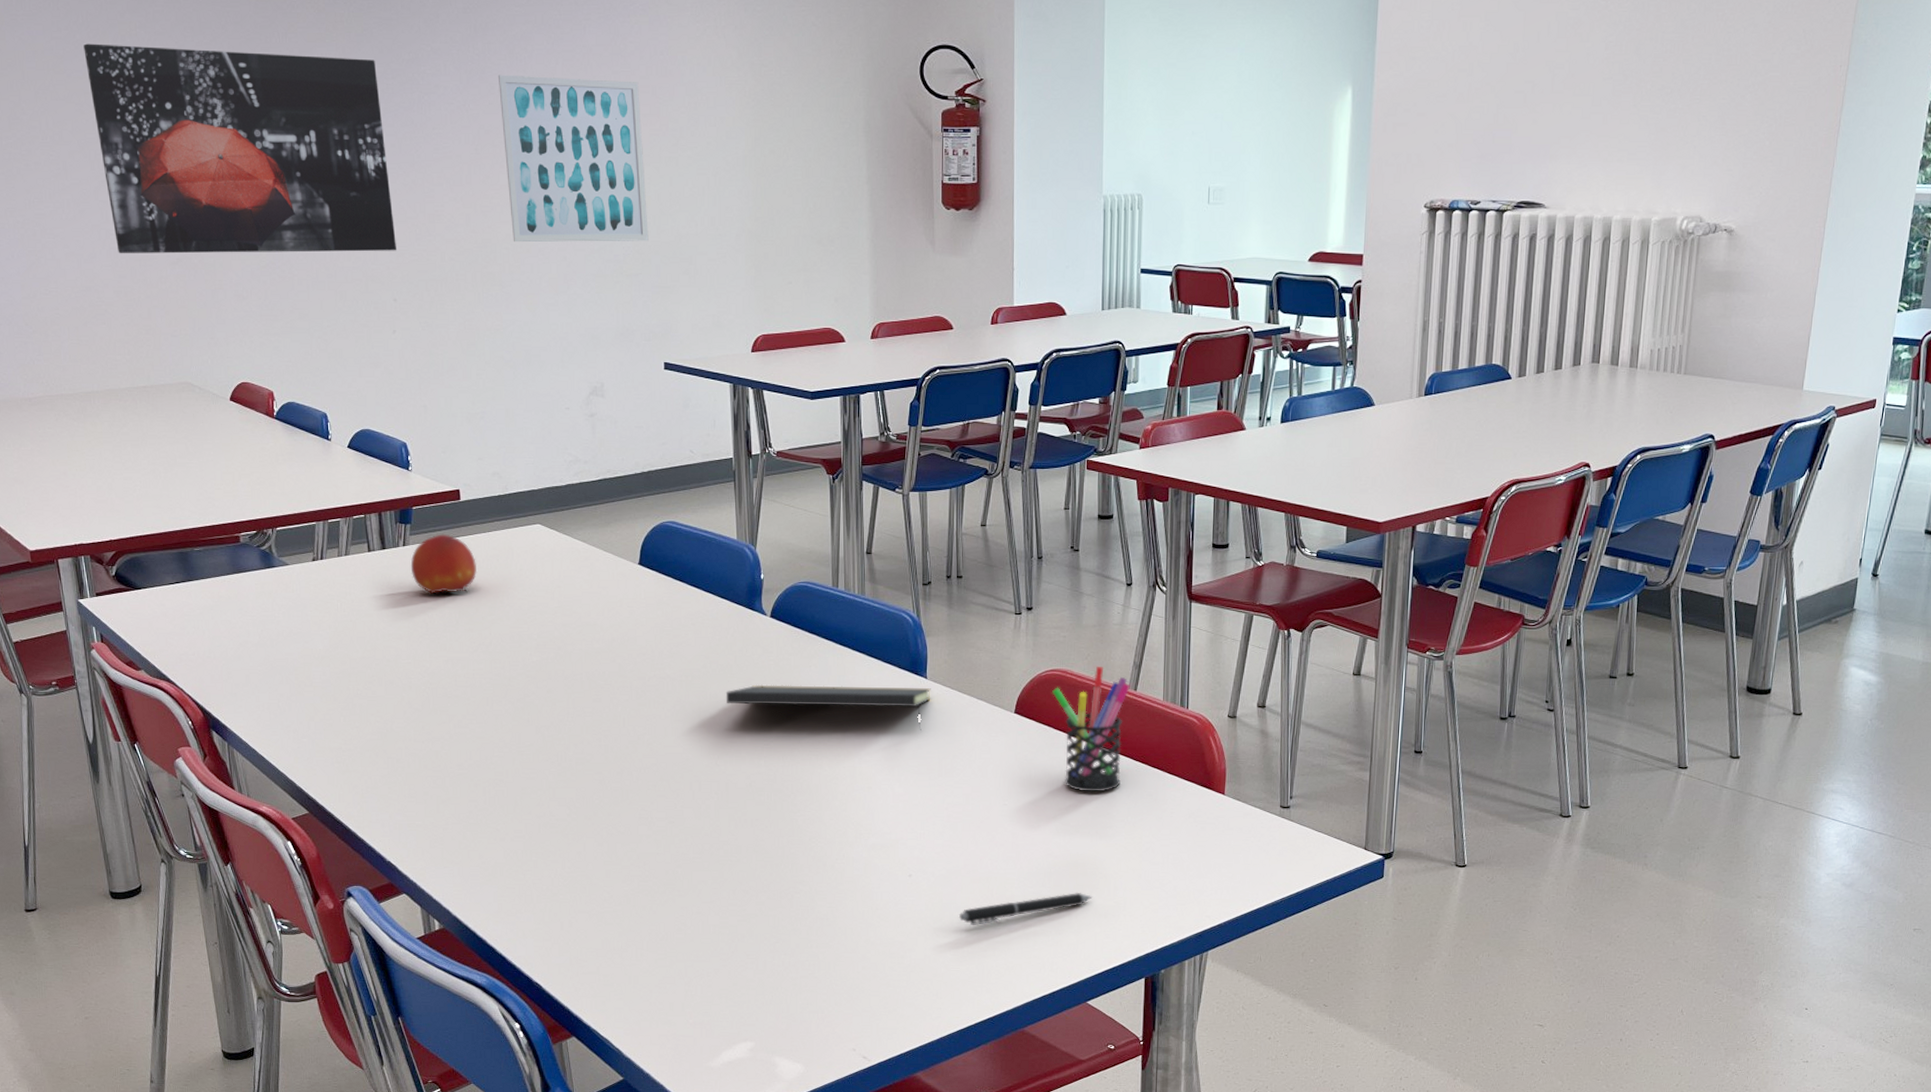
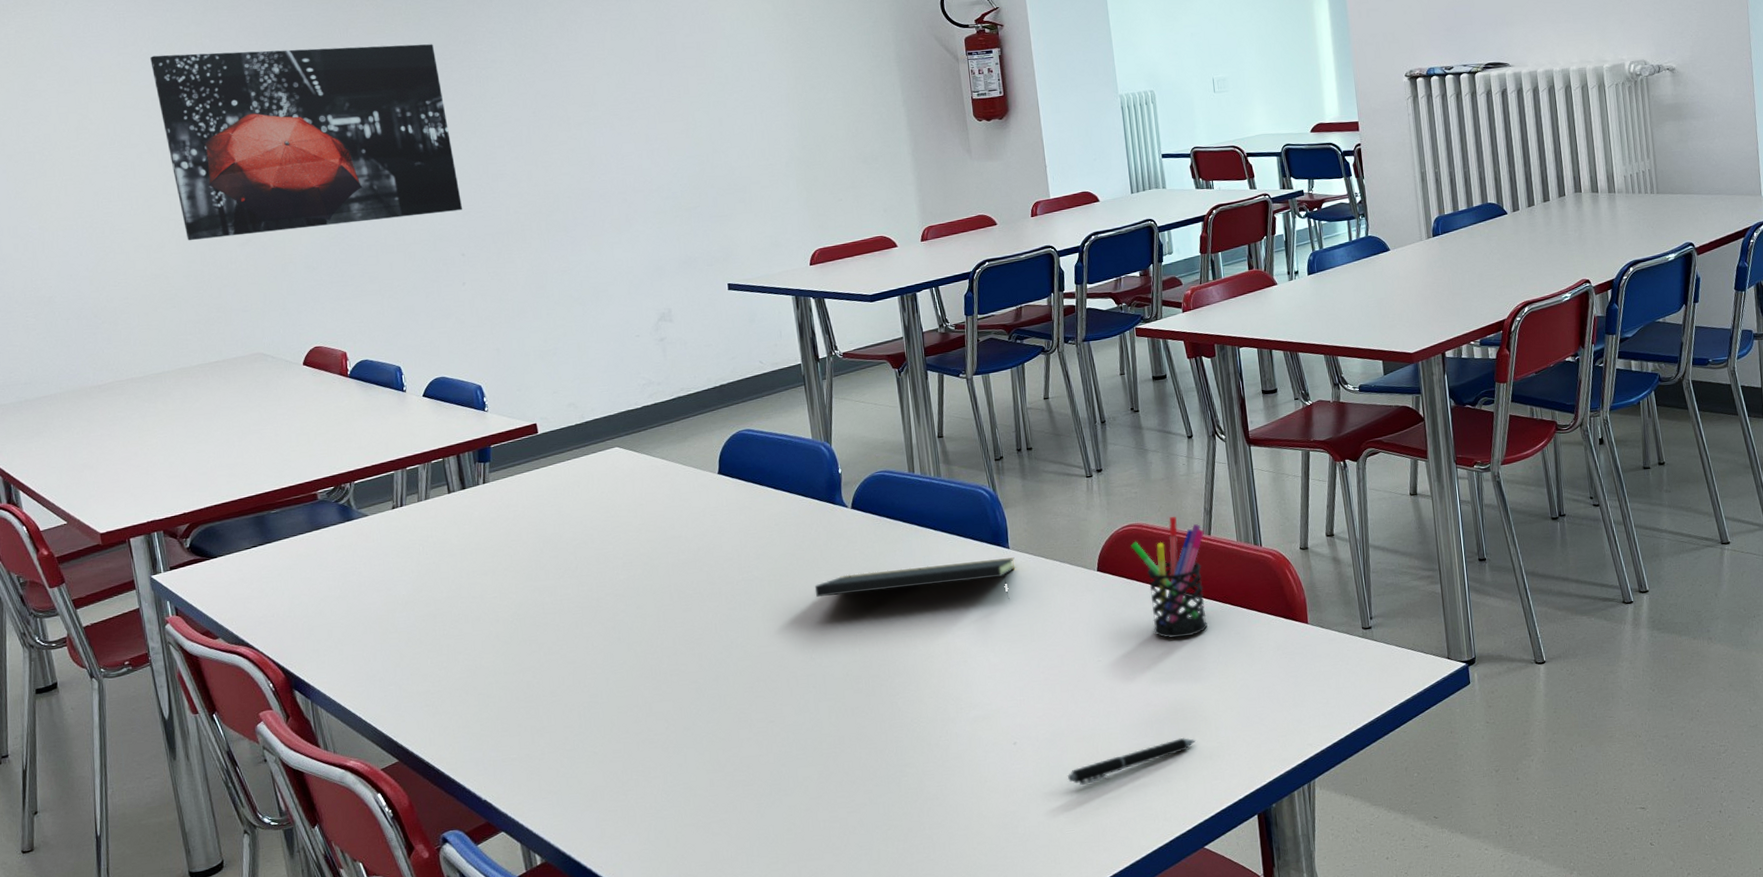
fruit: present [410,534,478,594] -> none [491,467,559,527]
wall art: present [497,74,649,243] -> none [550,40,704,191]

